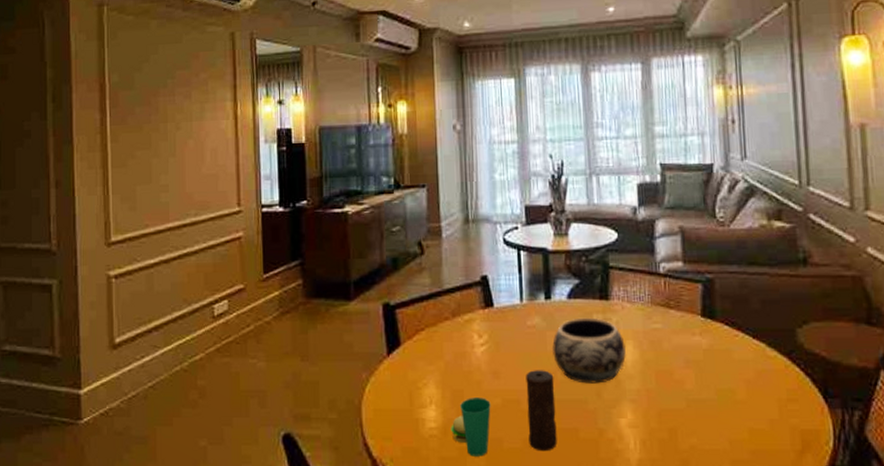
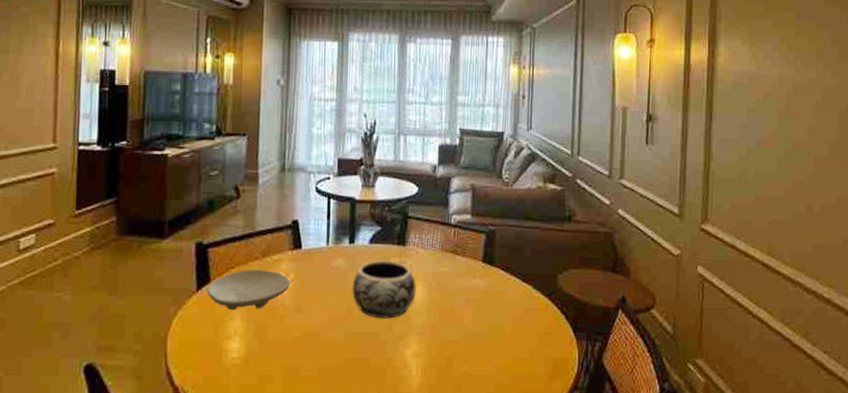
bowl: none [398,331,484,376] -> present [207,270,290,310]
cup: present [451,398,491,457] -> none [252,330,292,384]
candle: present [526,370,557,452] -> none [324,306,351,378]

